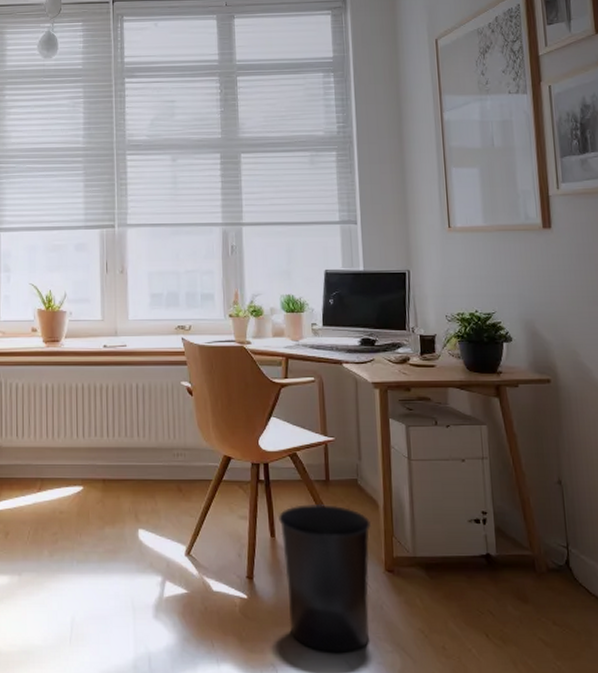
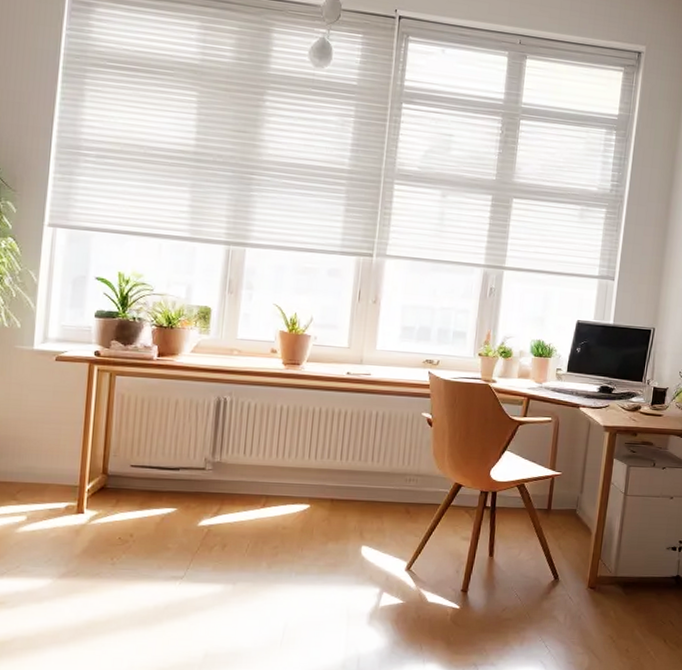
waste bin: present [279,503,371,654] -> none [494,529,582,655]

